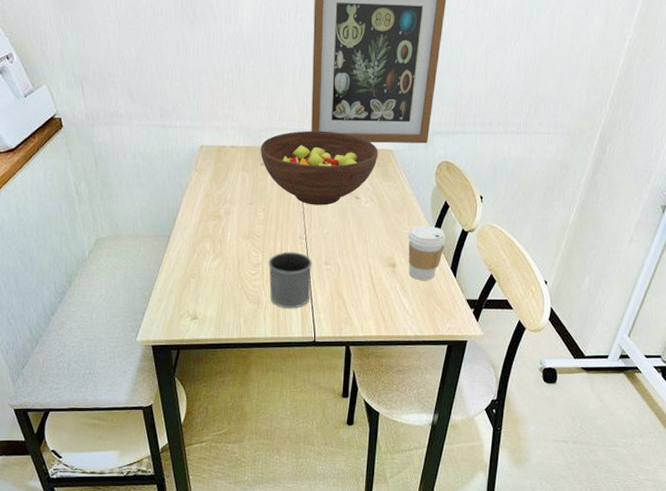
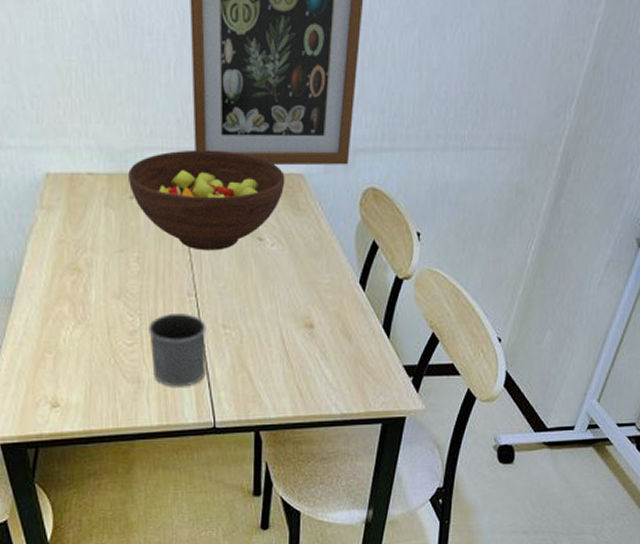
coffee cup: present [408,225,446,280] -> none [328,272,375,343]

